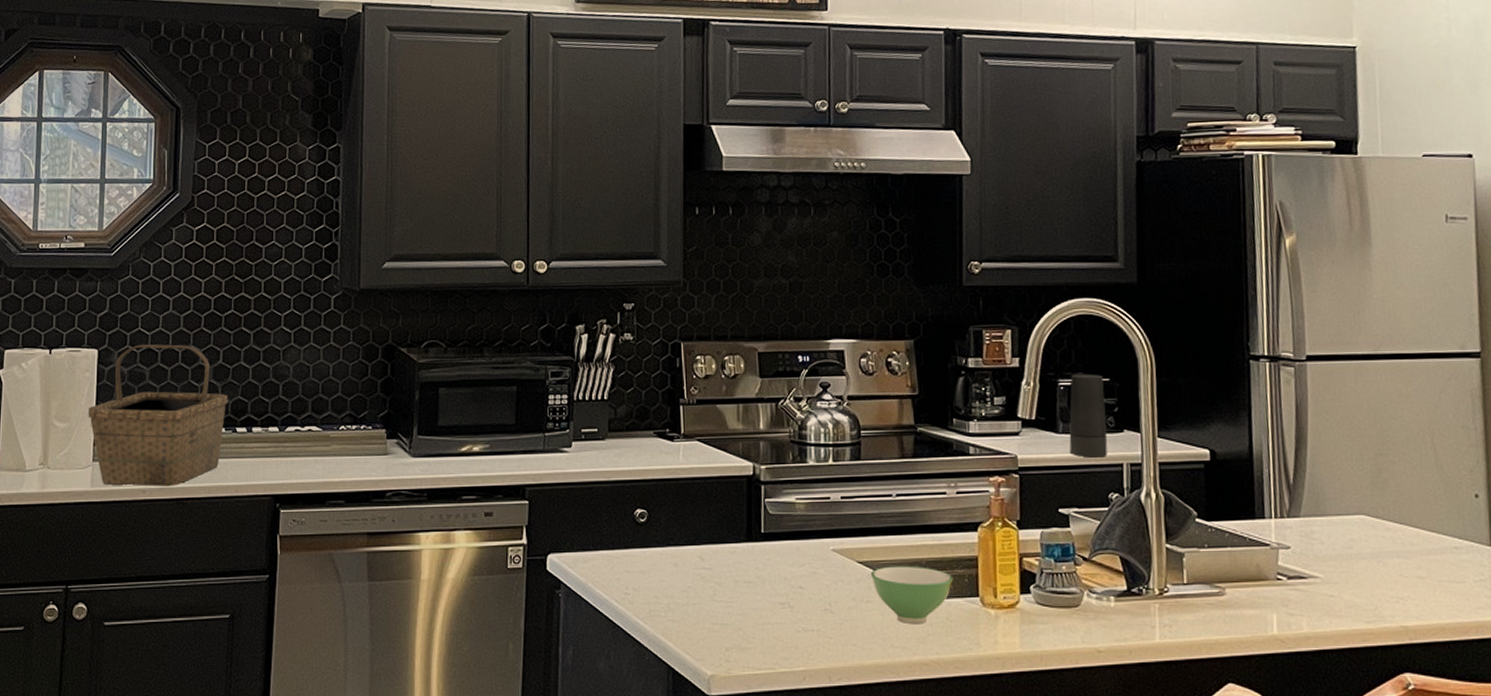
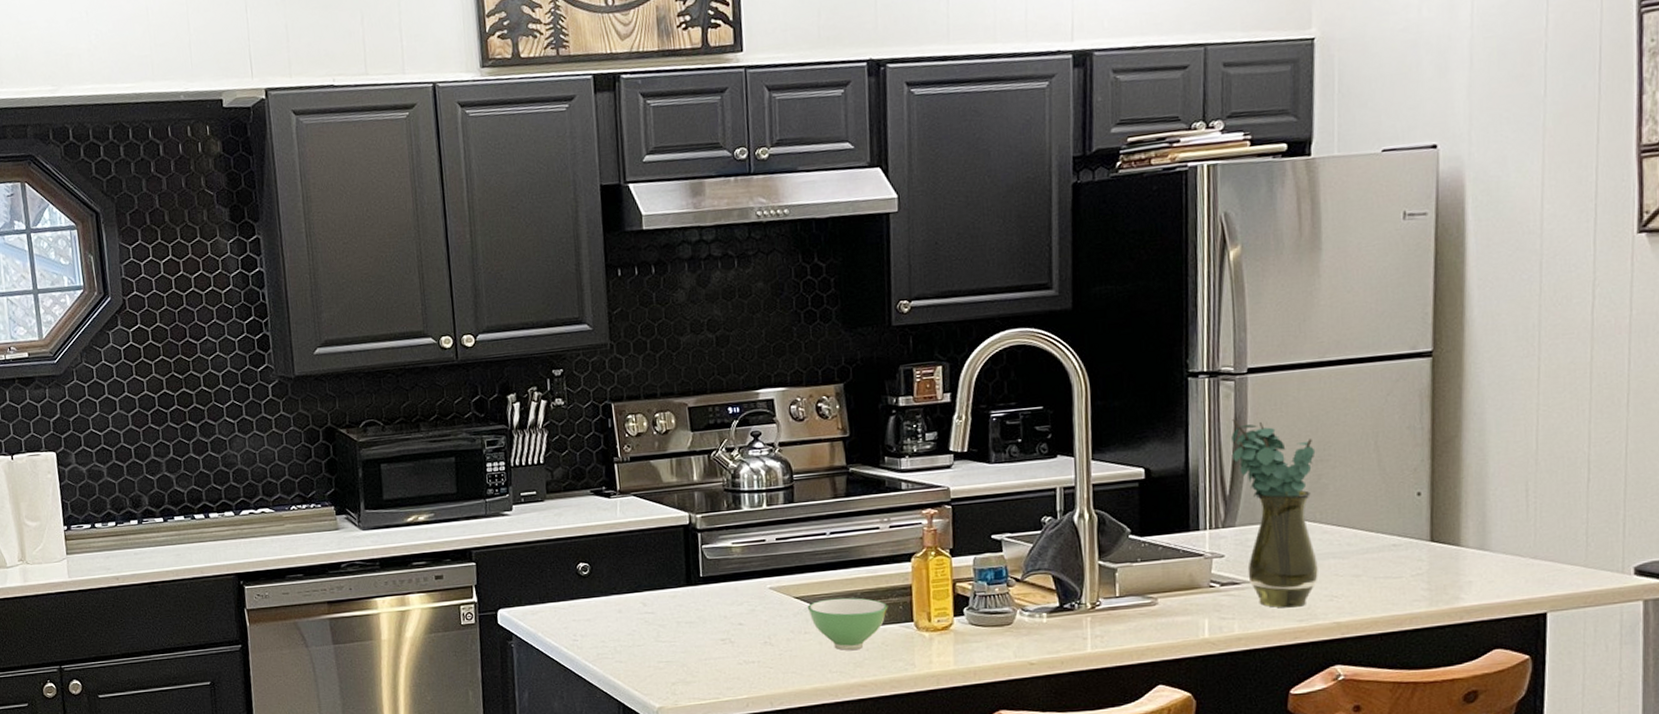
basket: present [88,344,228,487] -> none [55,442,183,575]
canister: present [1069,374,1108,458] -> none [1001,403,1041,485]
vase: none [1293,406,1384,607] -> present [1231,419,1318,608]

